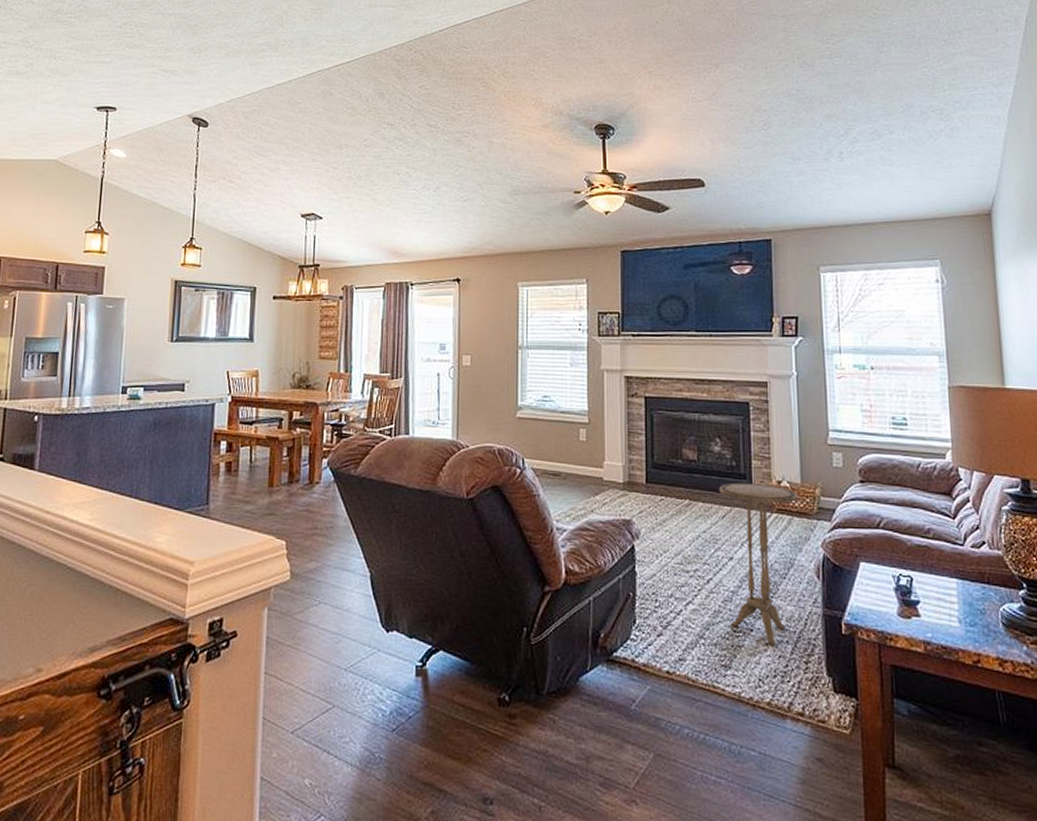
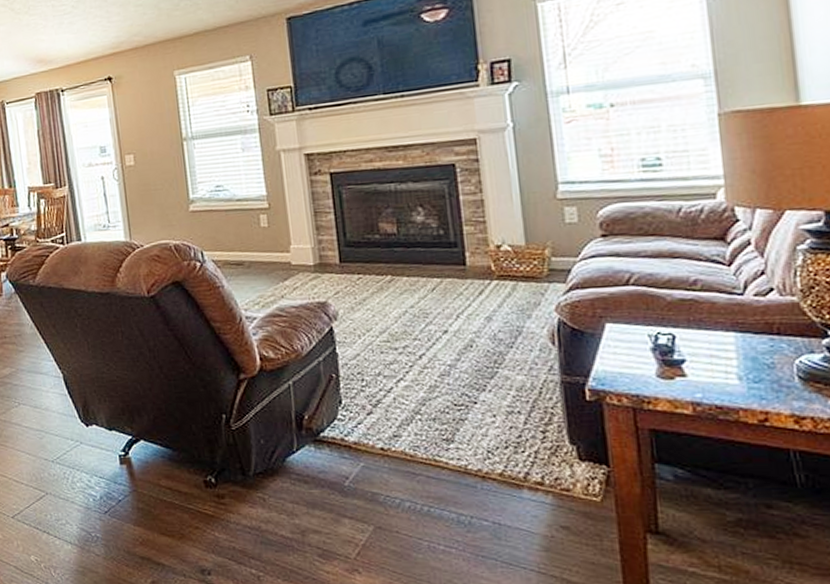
side table: present [719,482,798,647] -> none [425,250,523,418]

